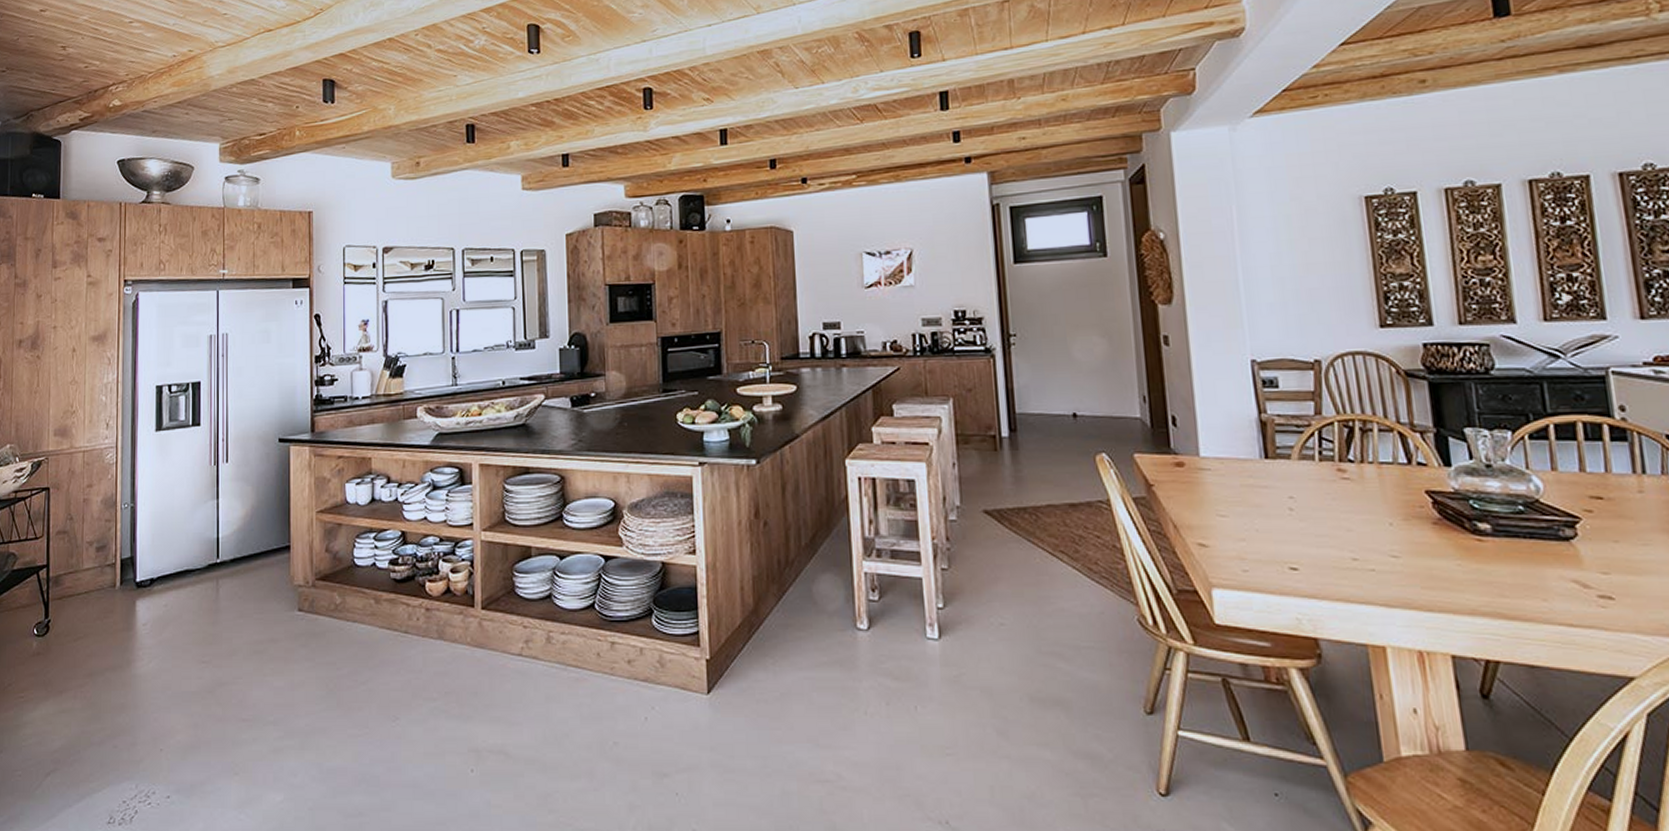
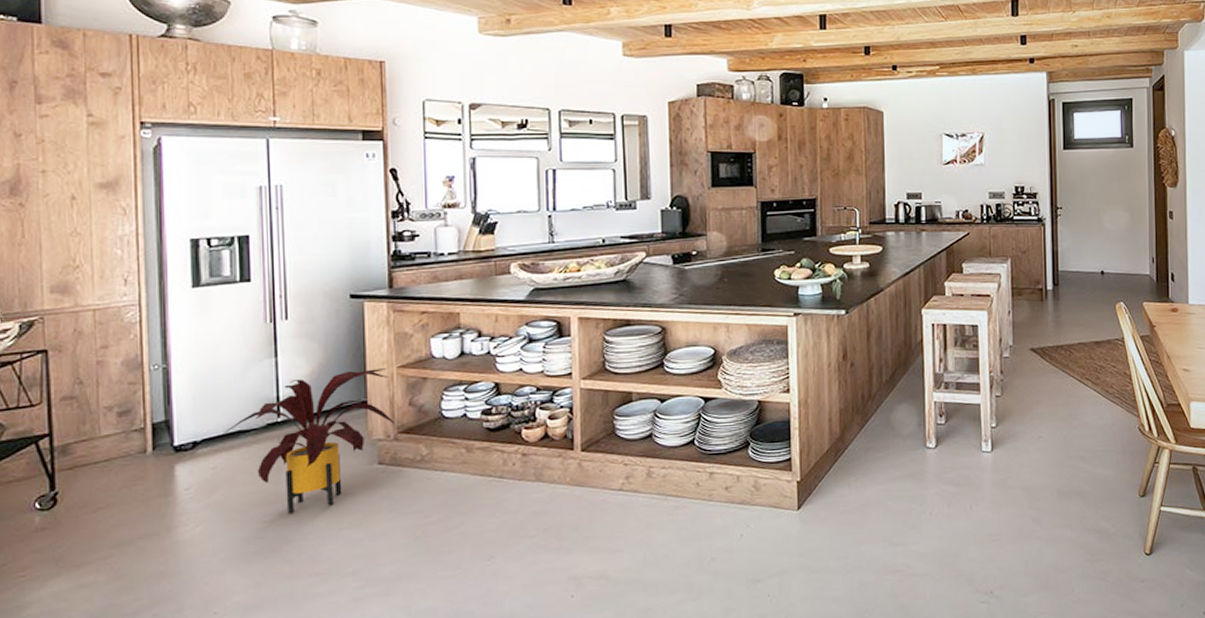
house plant: none [173,513,313,656] -> present [222,368,394,515]

